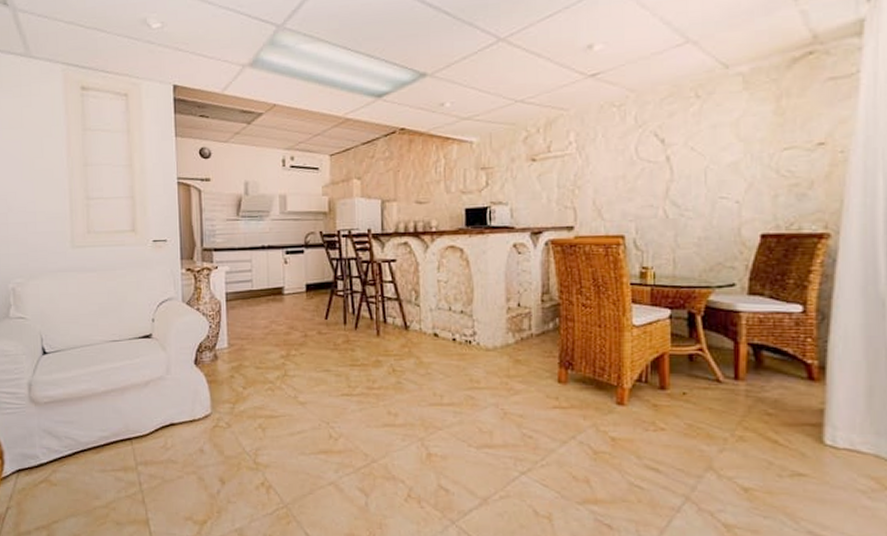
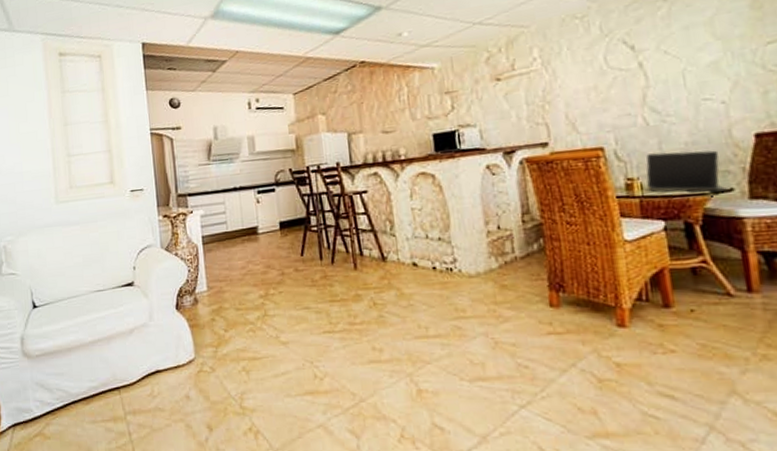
laptop computer: none [660,245,729,286] -> present [646,150,727,193]

